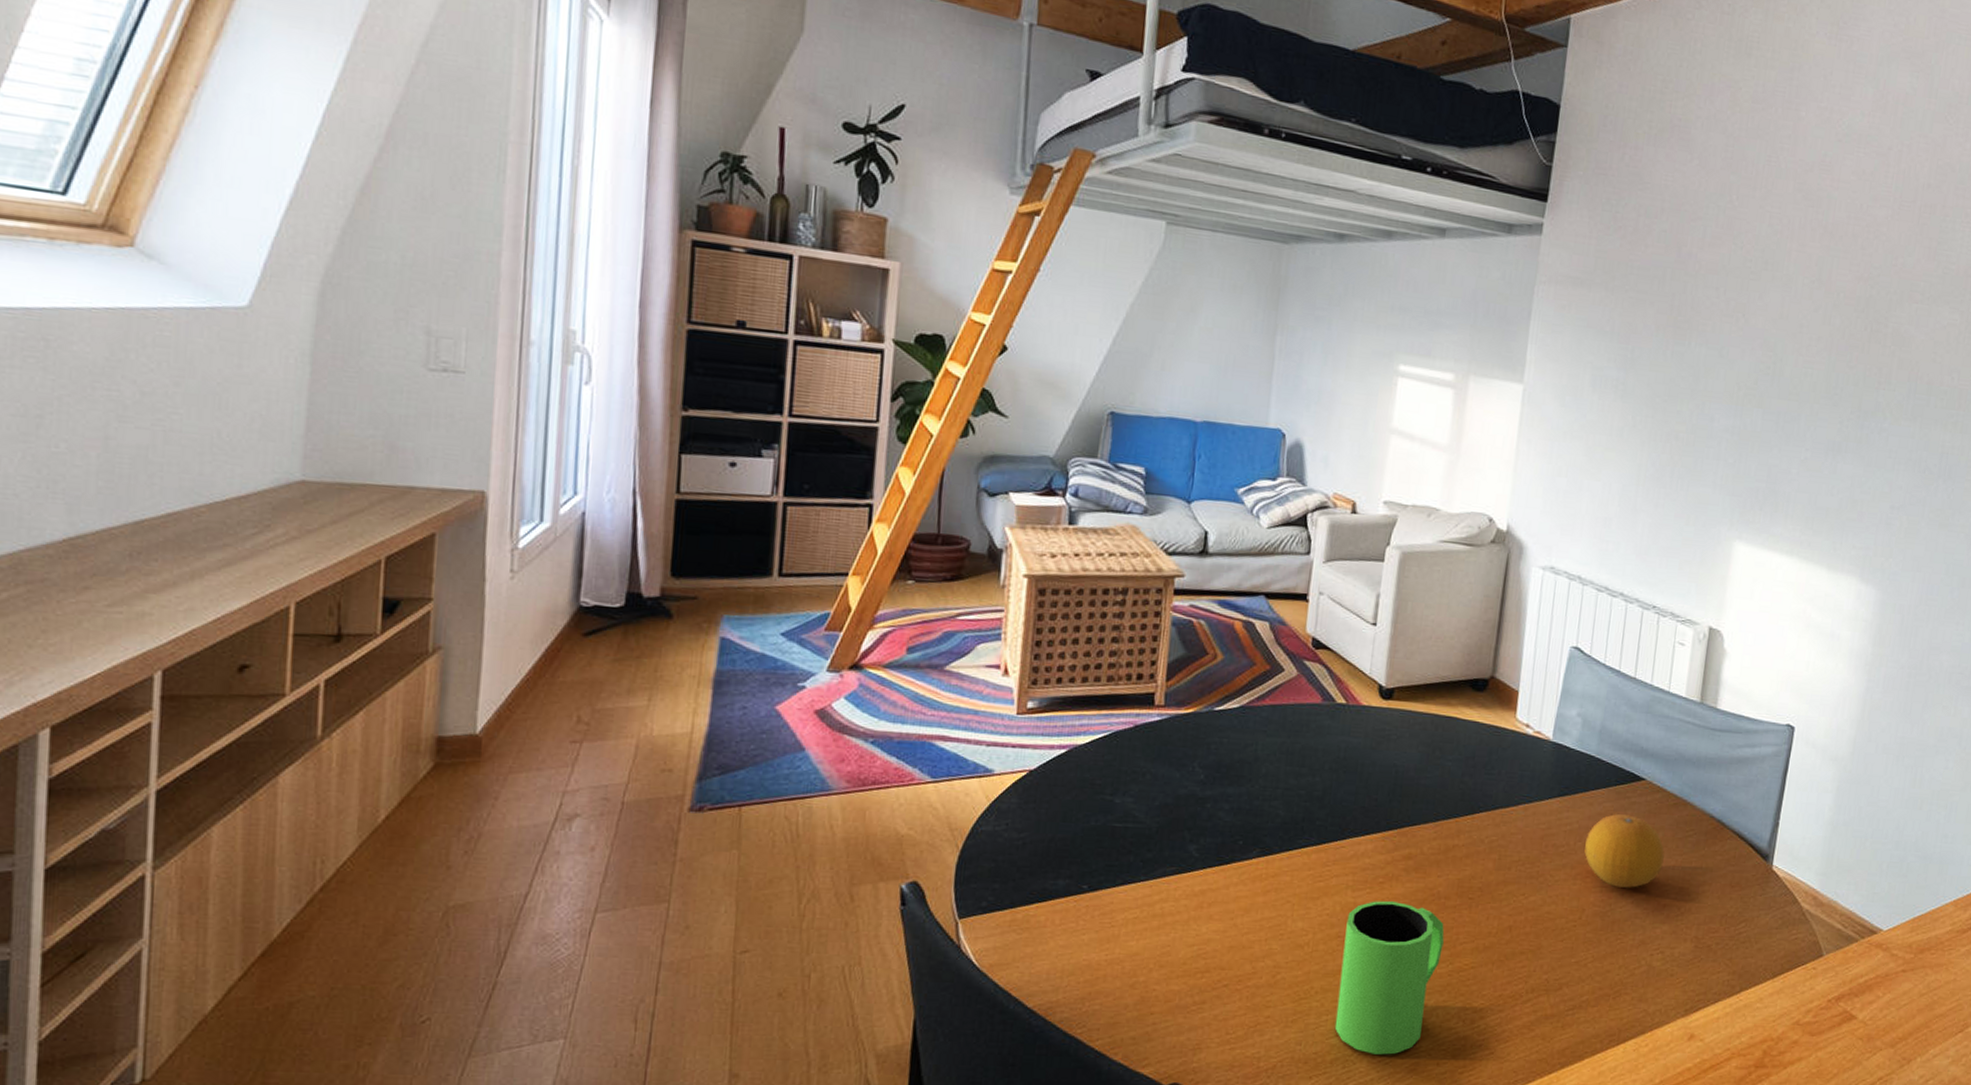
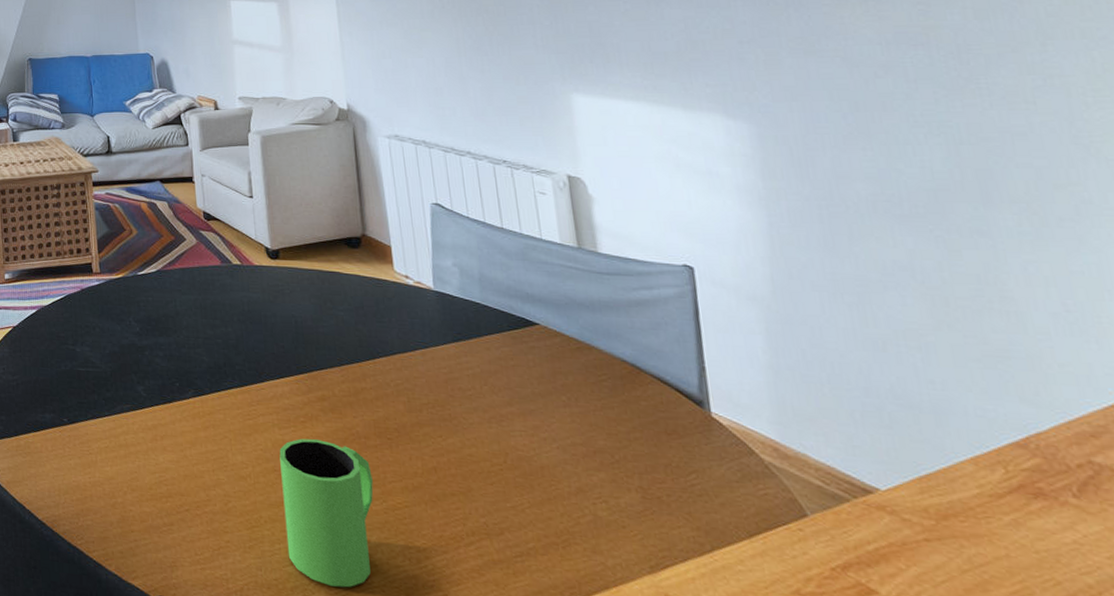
fruit: present [1584,814,1665,889] -> none [491,358,582,434]

